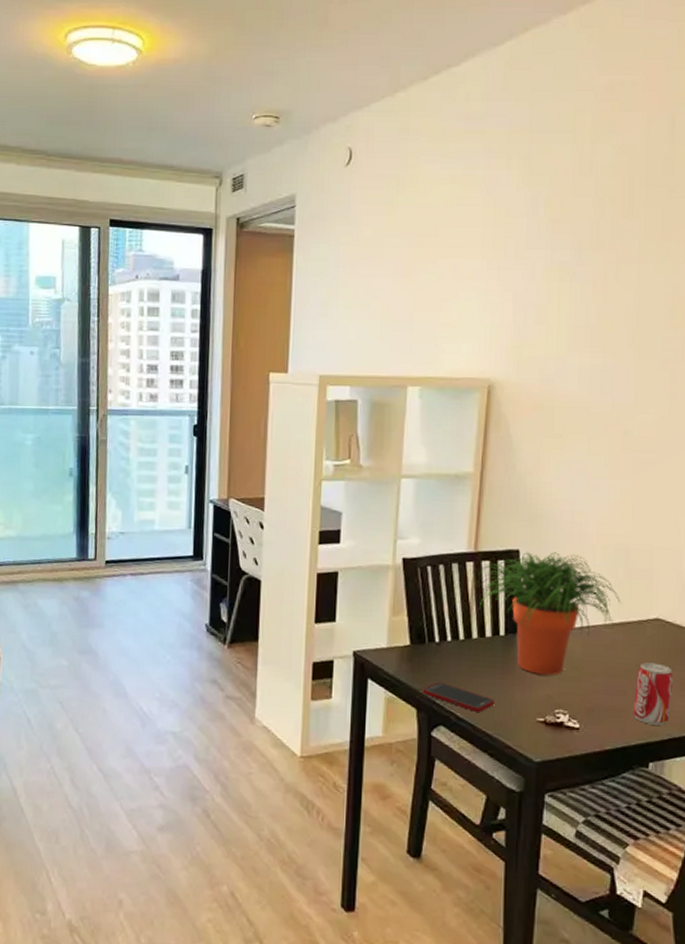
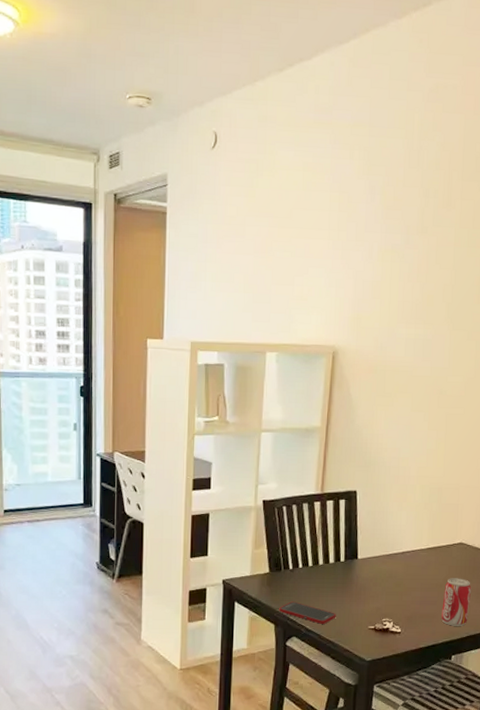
potted plant: present [478,552,621,675] -> none [323,492,434,591]

